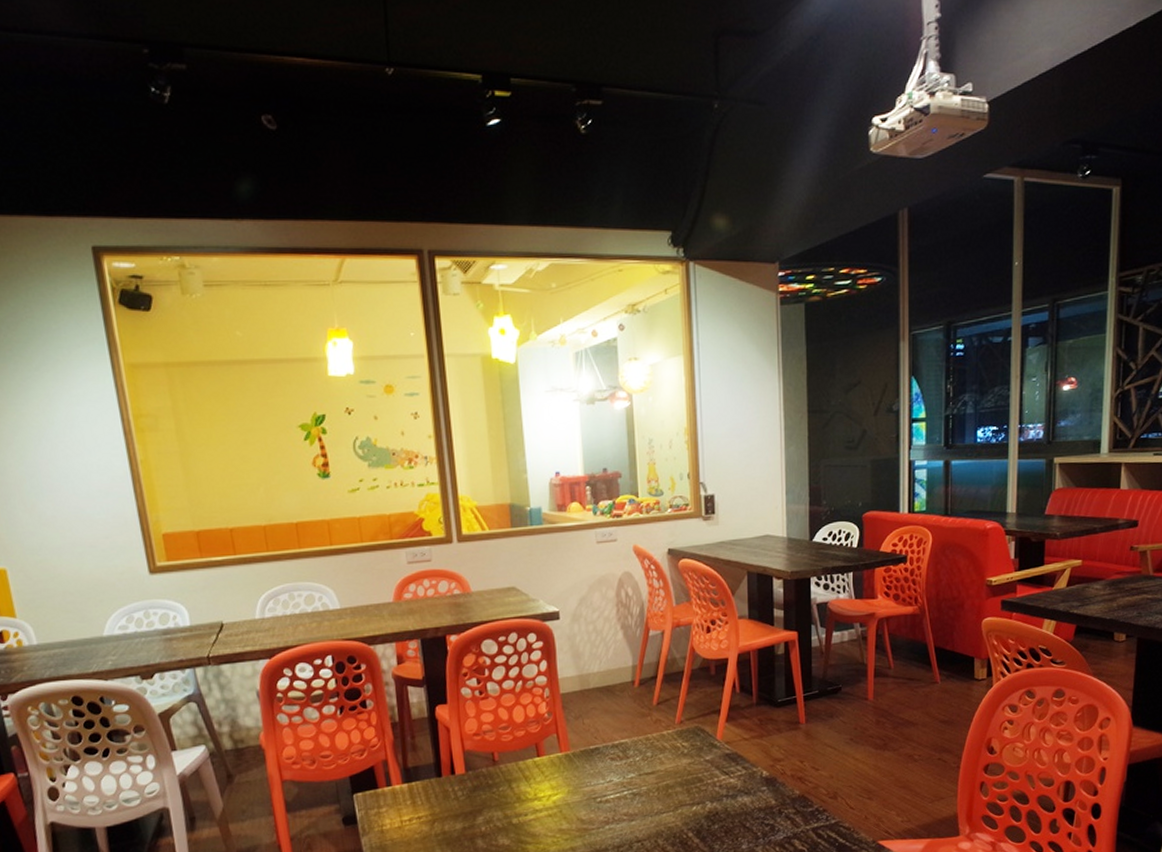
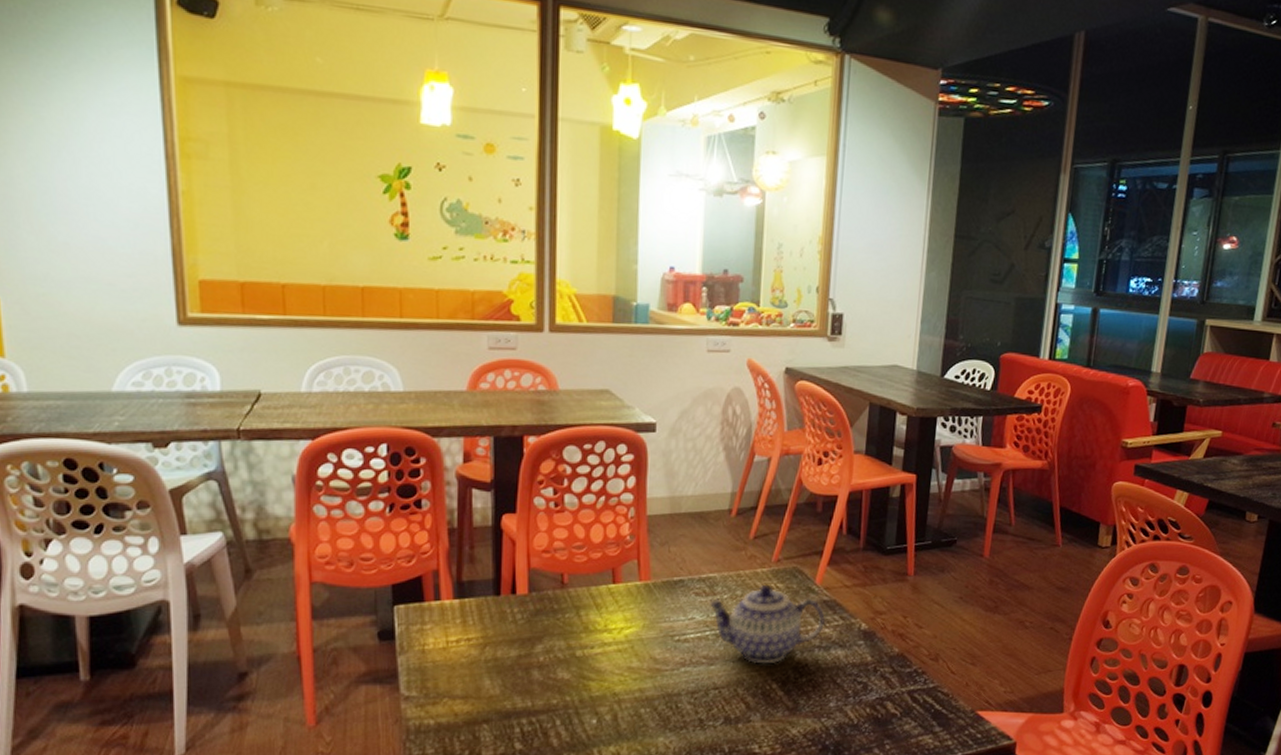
teapot: none [623,745,729,816] -> present [708,585,825,663]

